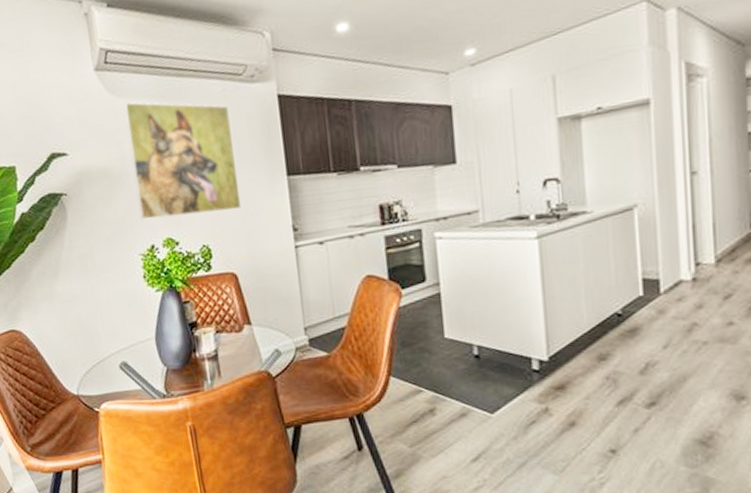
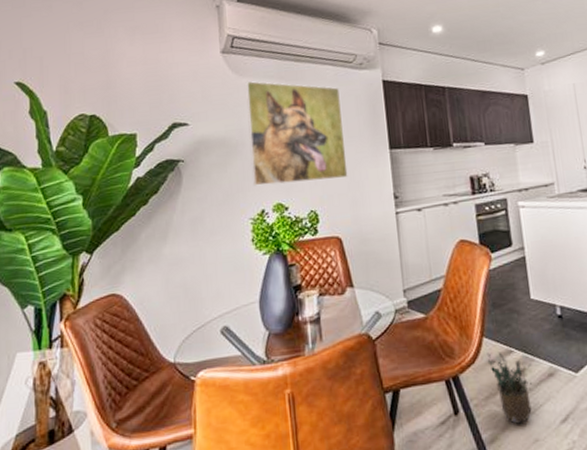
potted plant: none [393,391,443,461] -> present [486,351,533,424]

